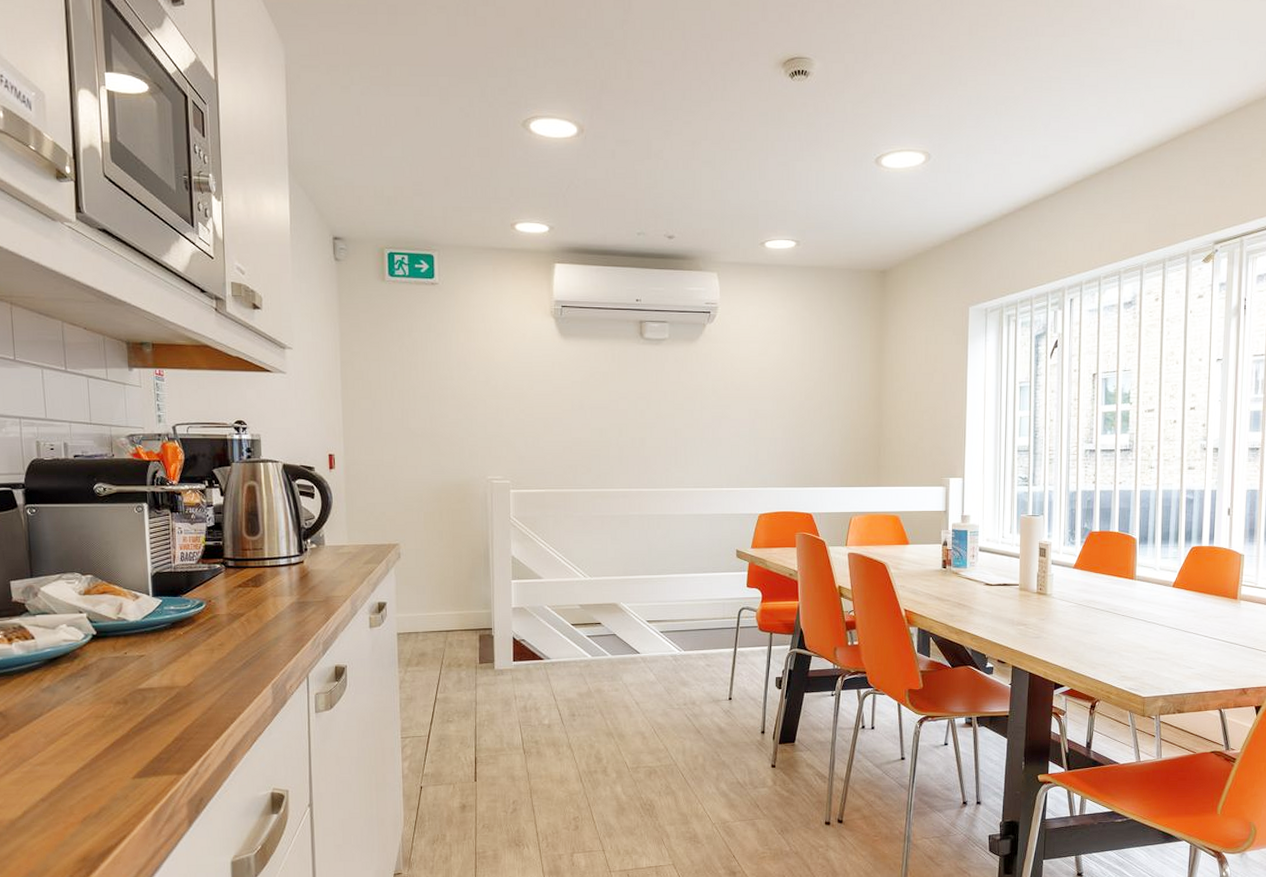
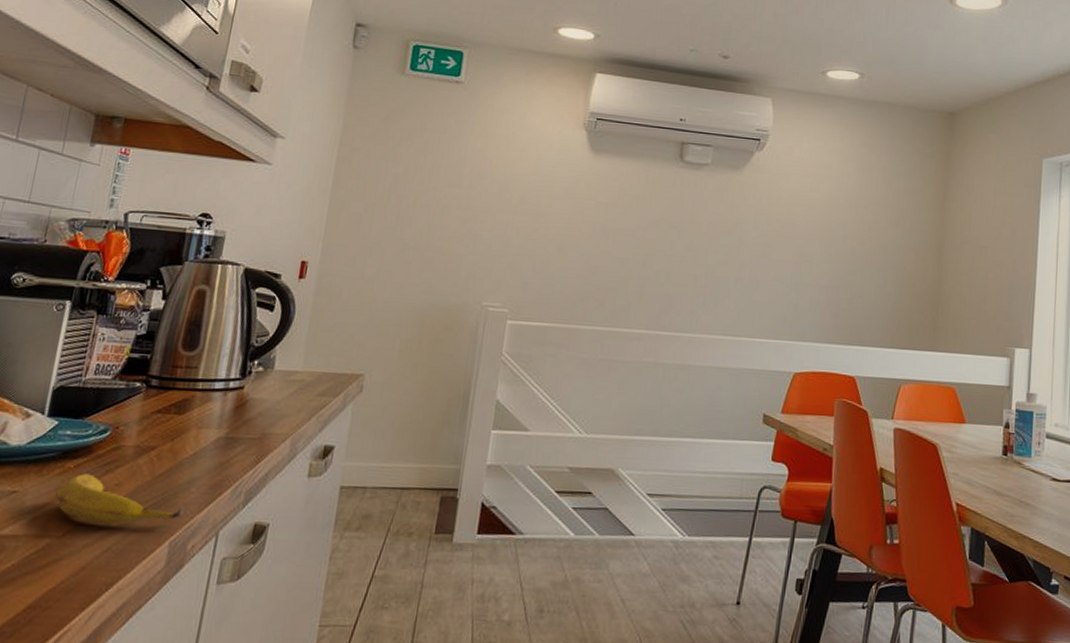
banana: none [174,638,278,674] -> present [55,473,184,524]

